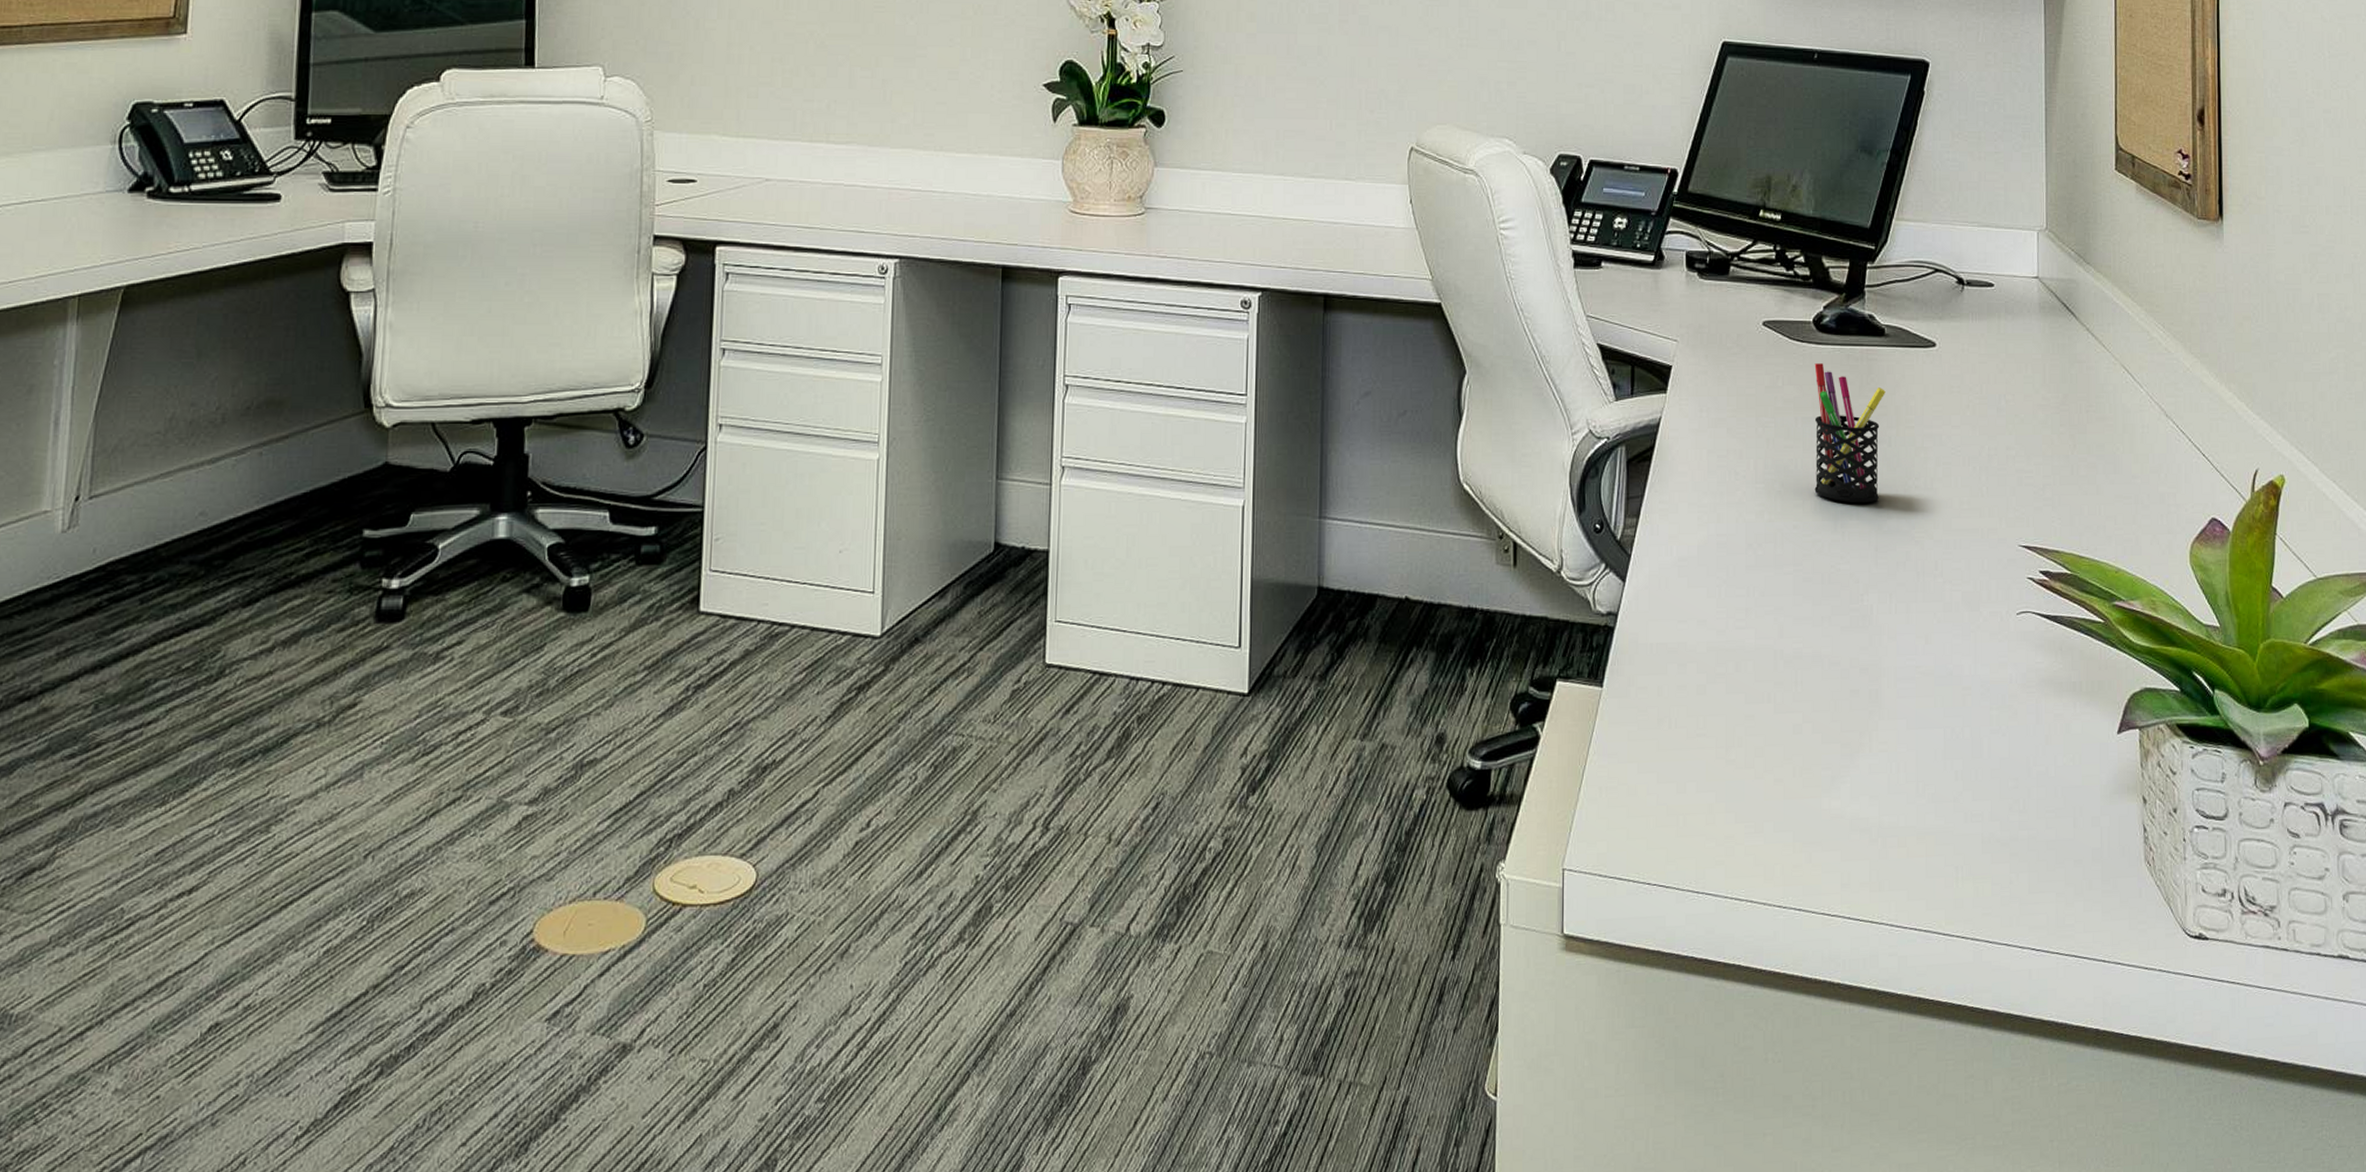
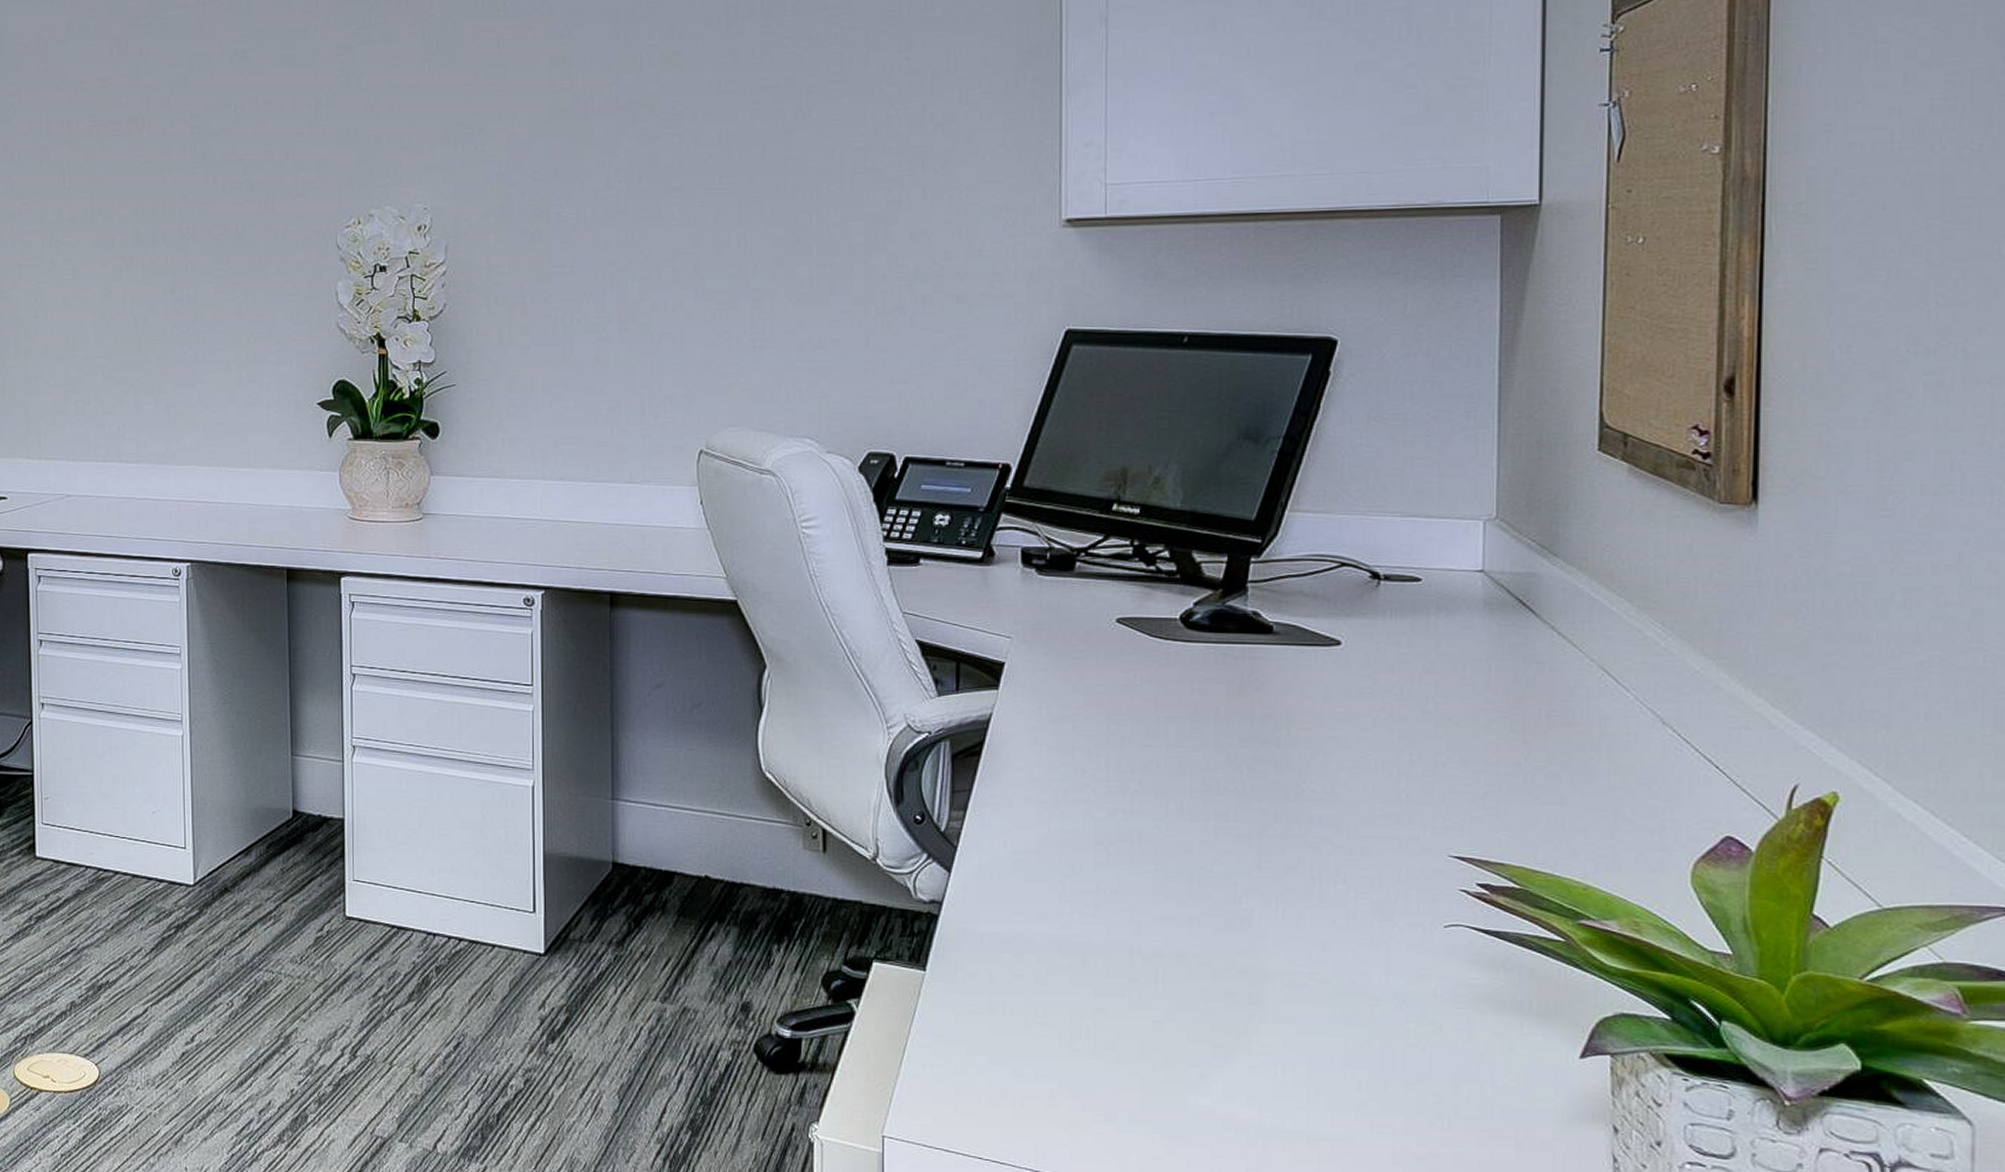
pen holder: present [1814,363,1885,503] -> none [1181,661,1273,806]

